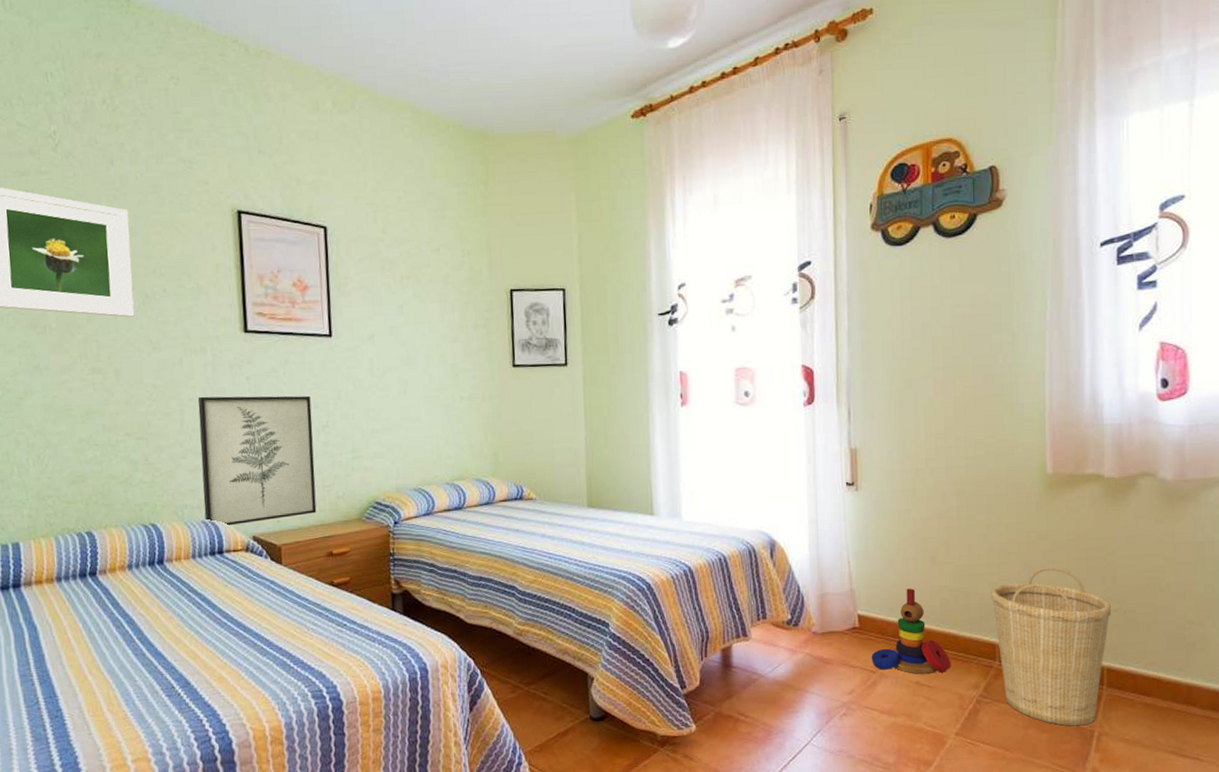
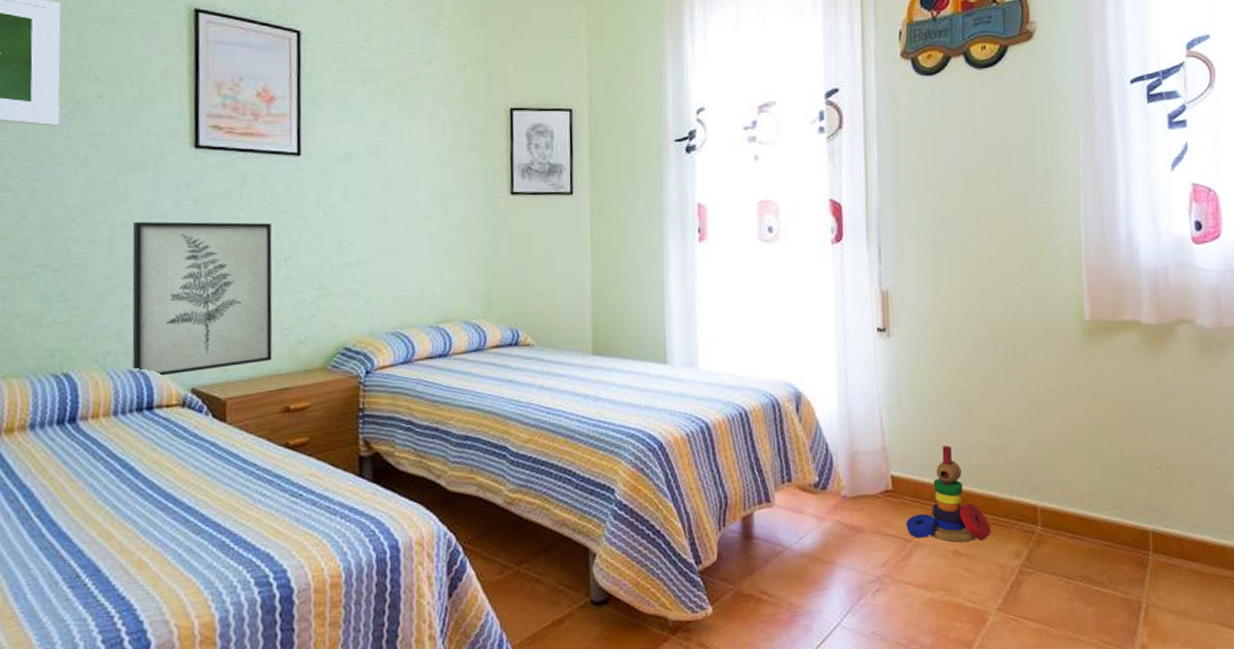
basket: present [990,567,1112,726] -> none [1030,420,1155,598]

